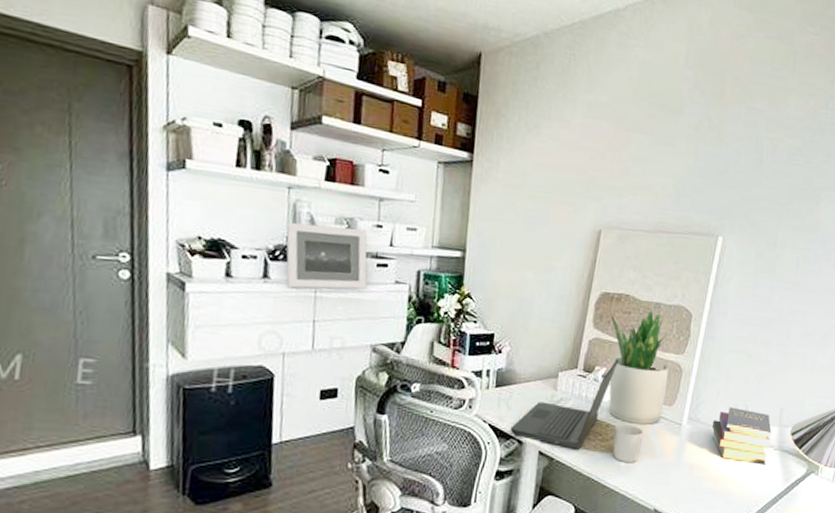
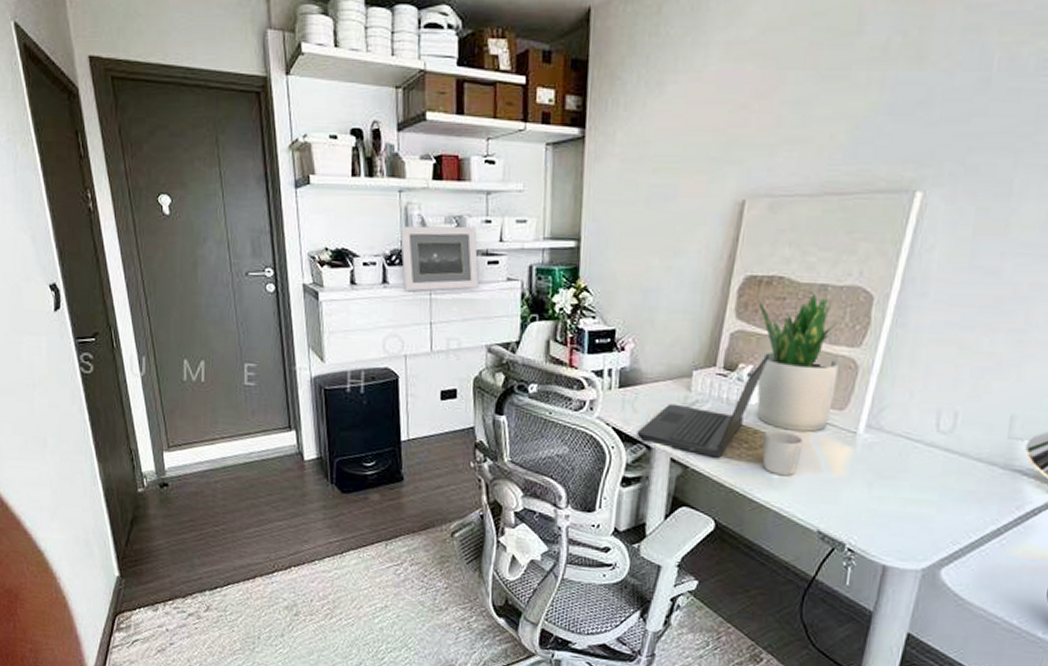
books: present [712,407,772,465] -> none [901,413,995,487]

